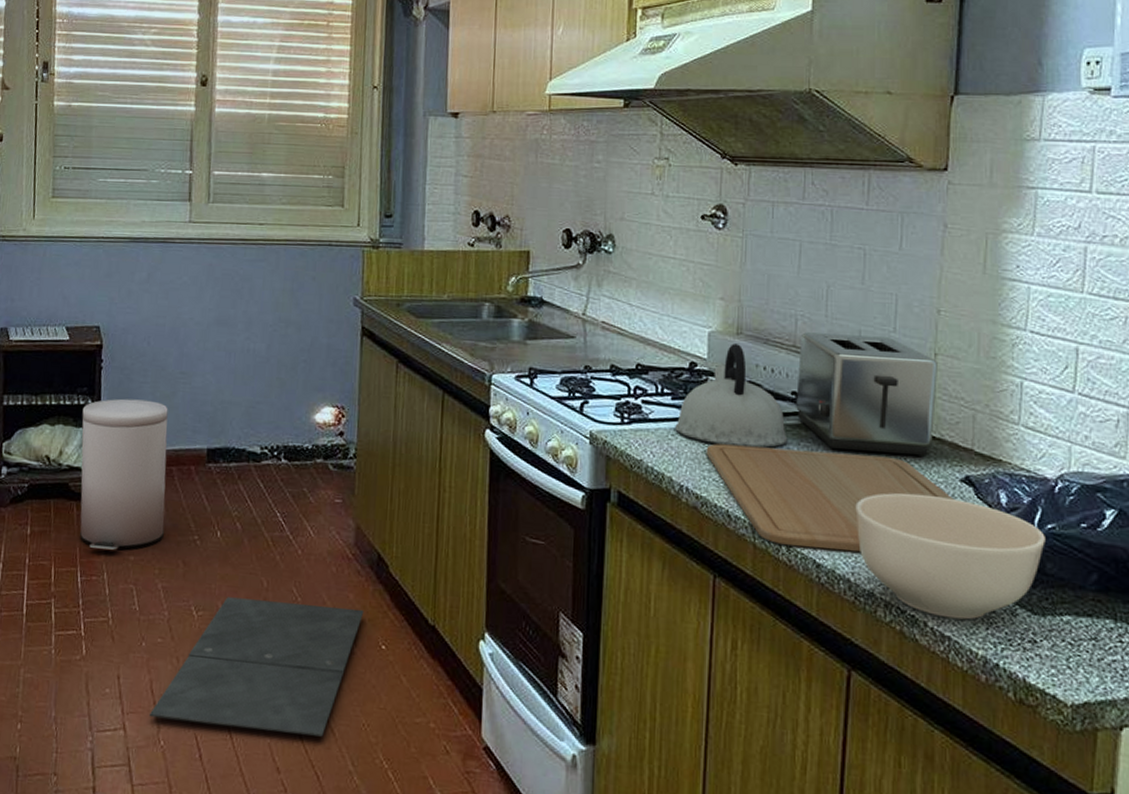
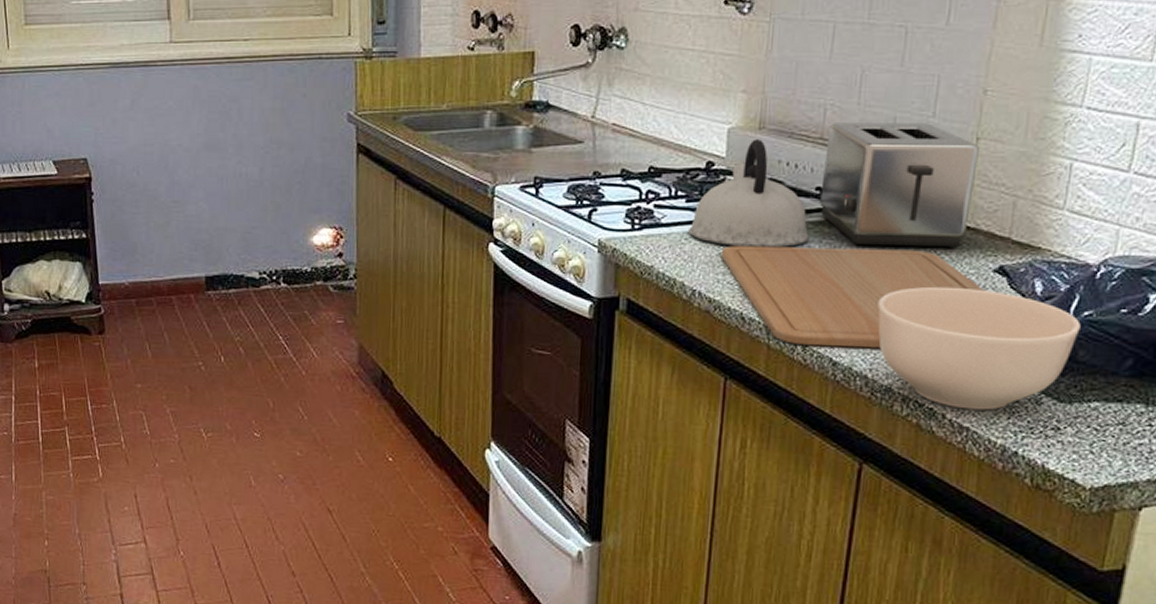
pedal bin: present [80,398,168,551] -> none [77,230,168,380]
door mat: present [149,597,364,737] -> none [167,418,370,543]

